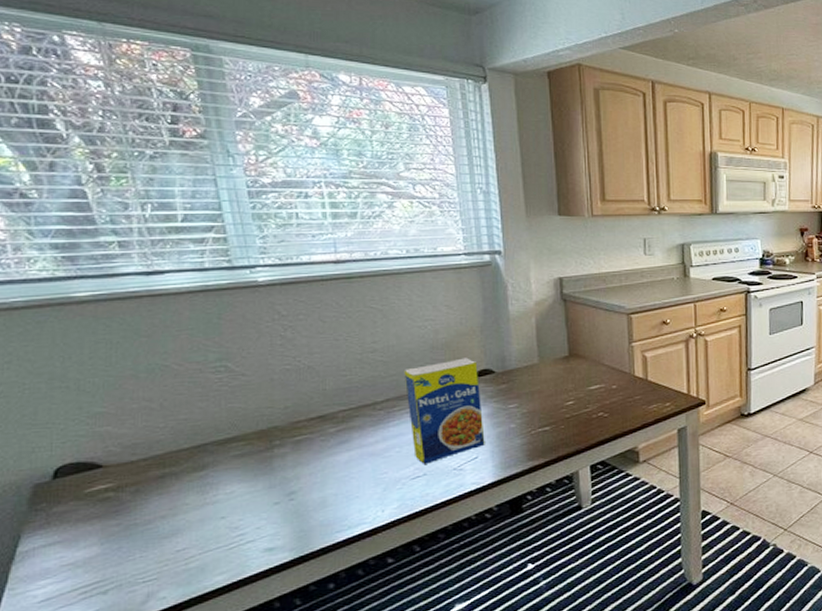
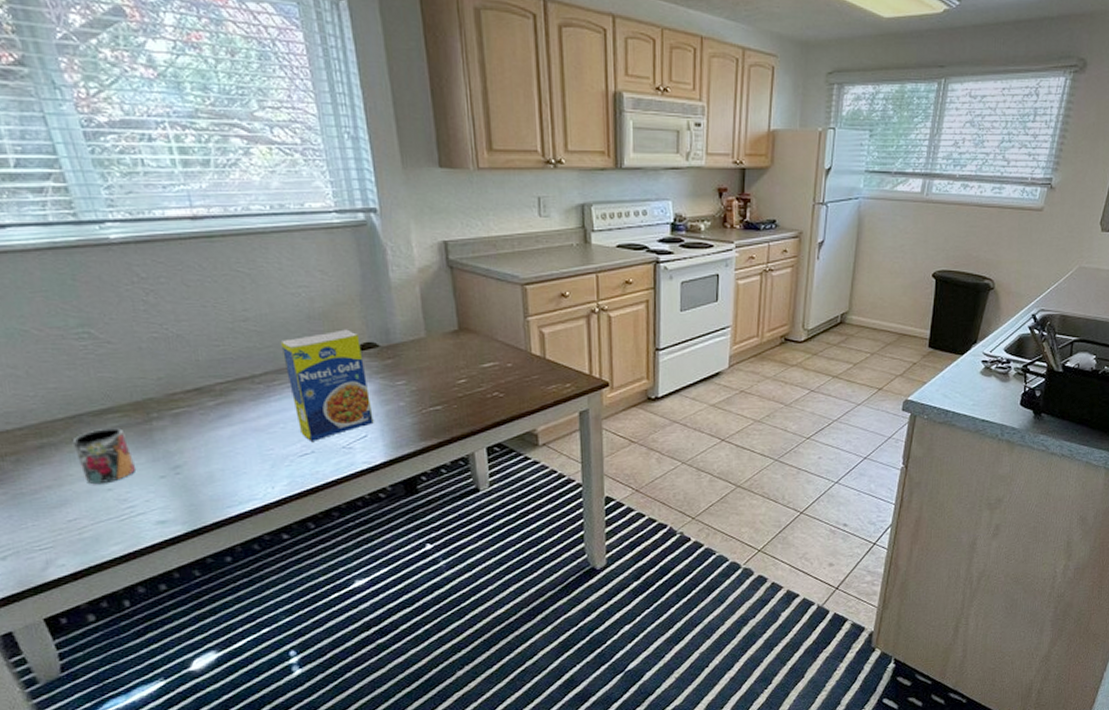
mug: none [193,456,252,512] -> present [72,428,137,484]

